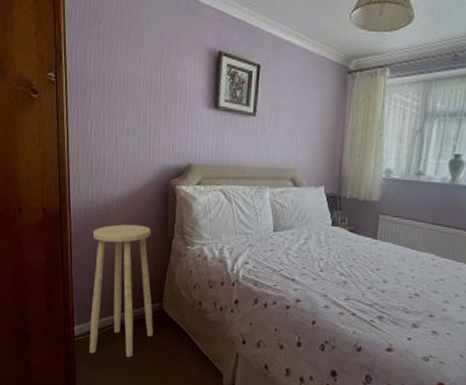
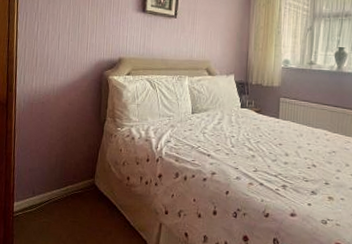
stool: present [90,224,153,358] -> none [27,110,87,230]

